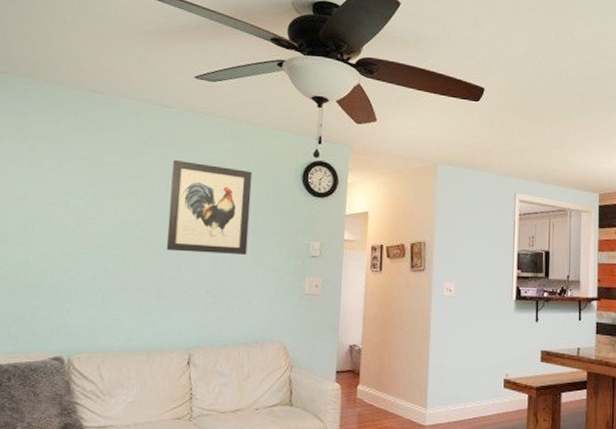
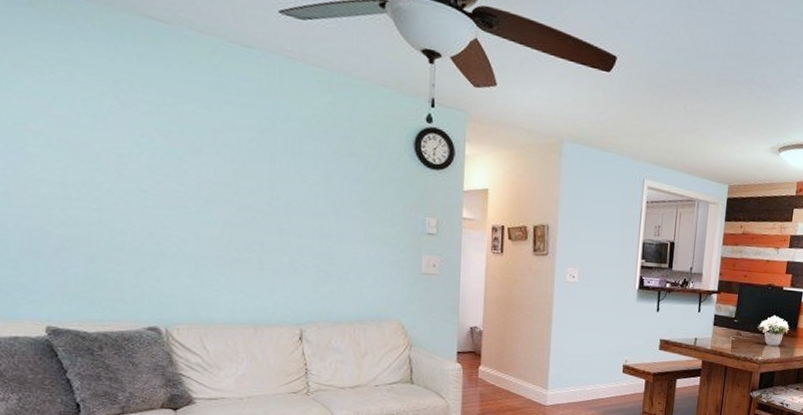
wall art: present [166,159,253,256] -> none [262,113,357,229]

